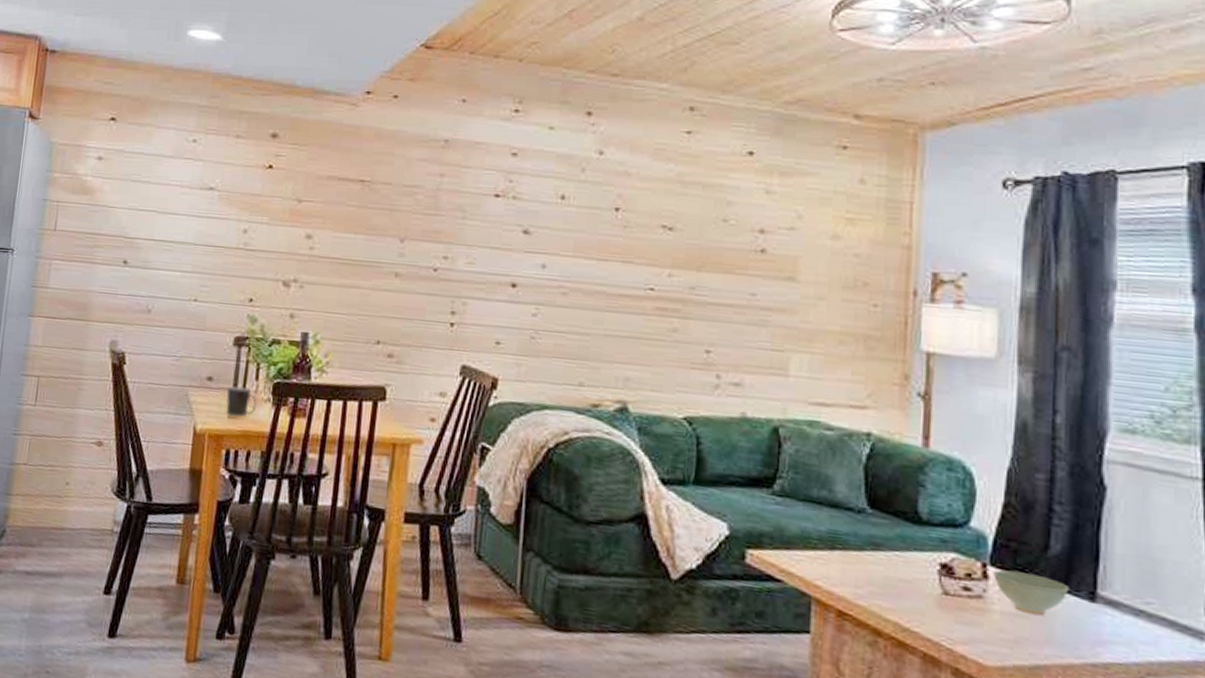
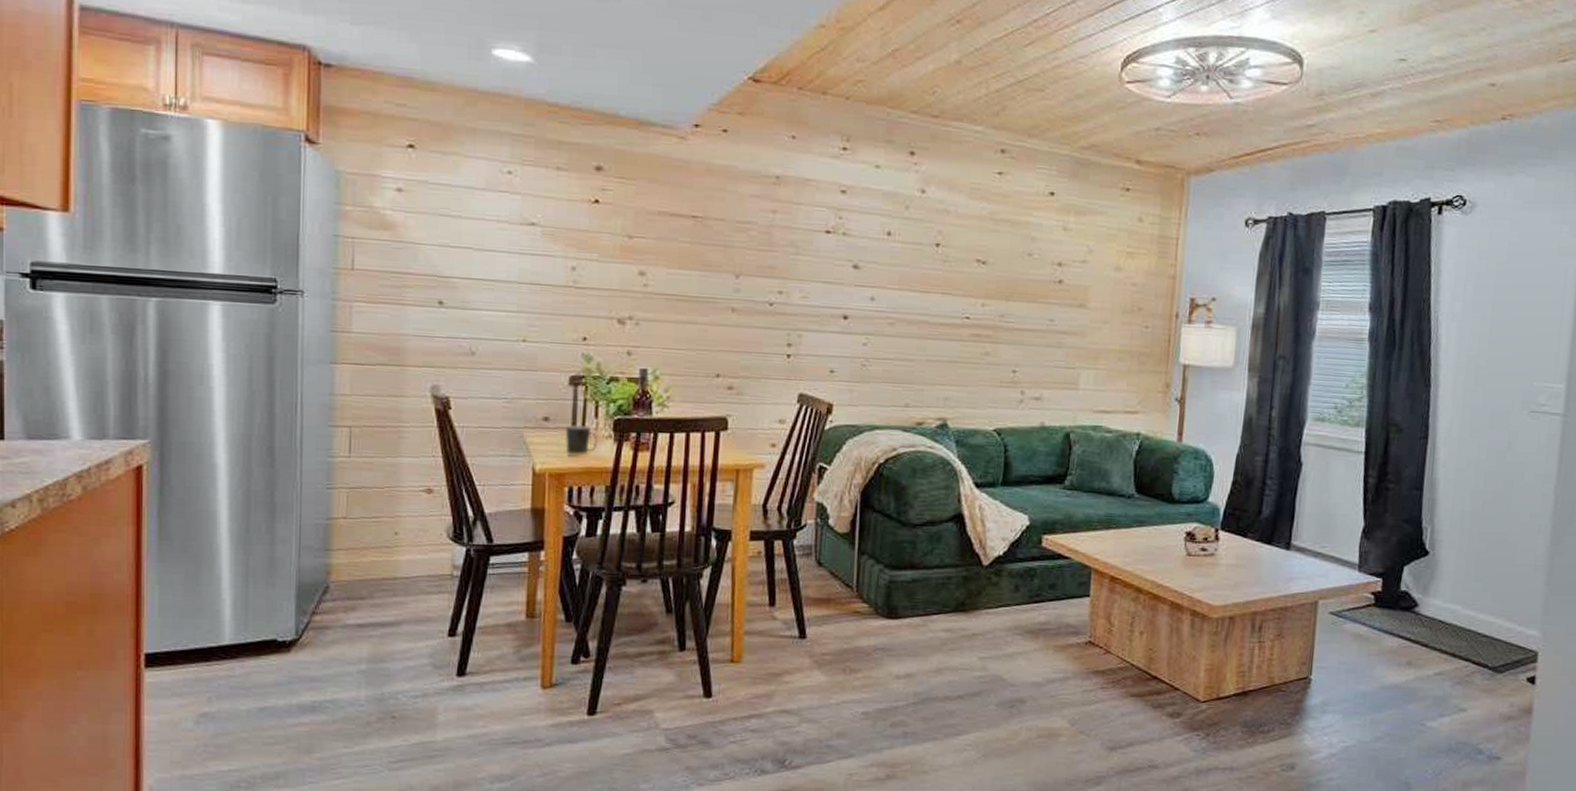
bowl: present [993,569,1069,616] -> none [1223,532,1273,565]

